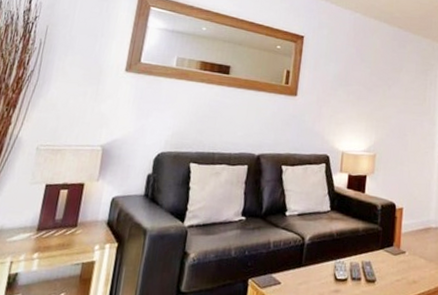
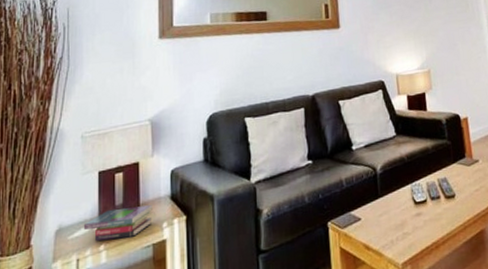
books: none [22,222,89,252] -> present [83,205,152,242]

